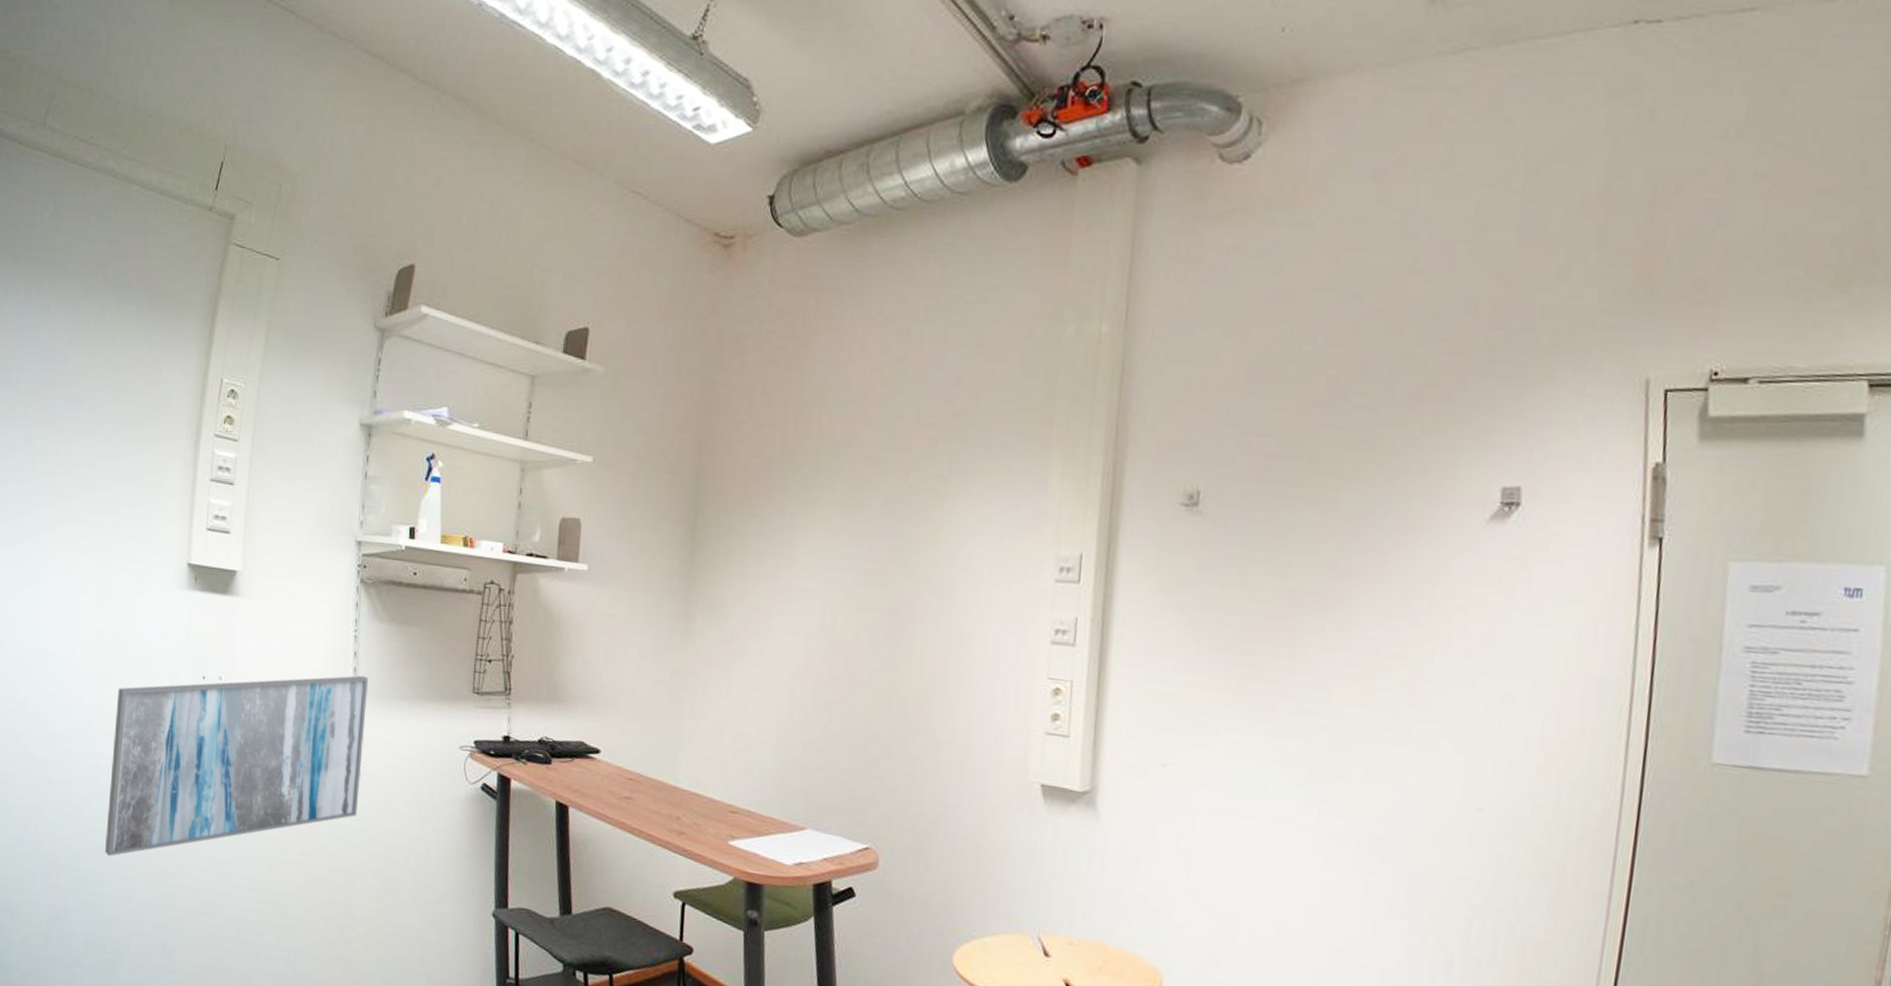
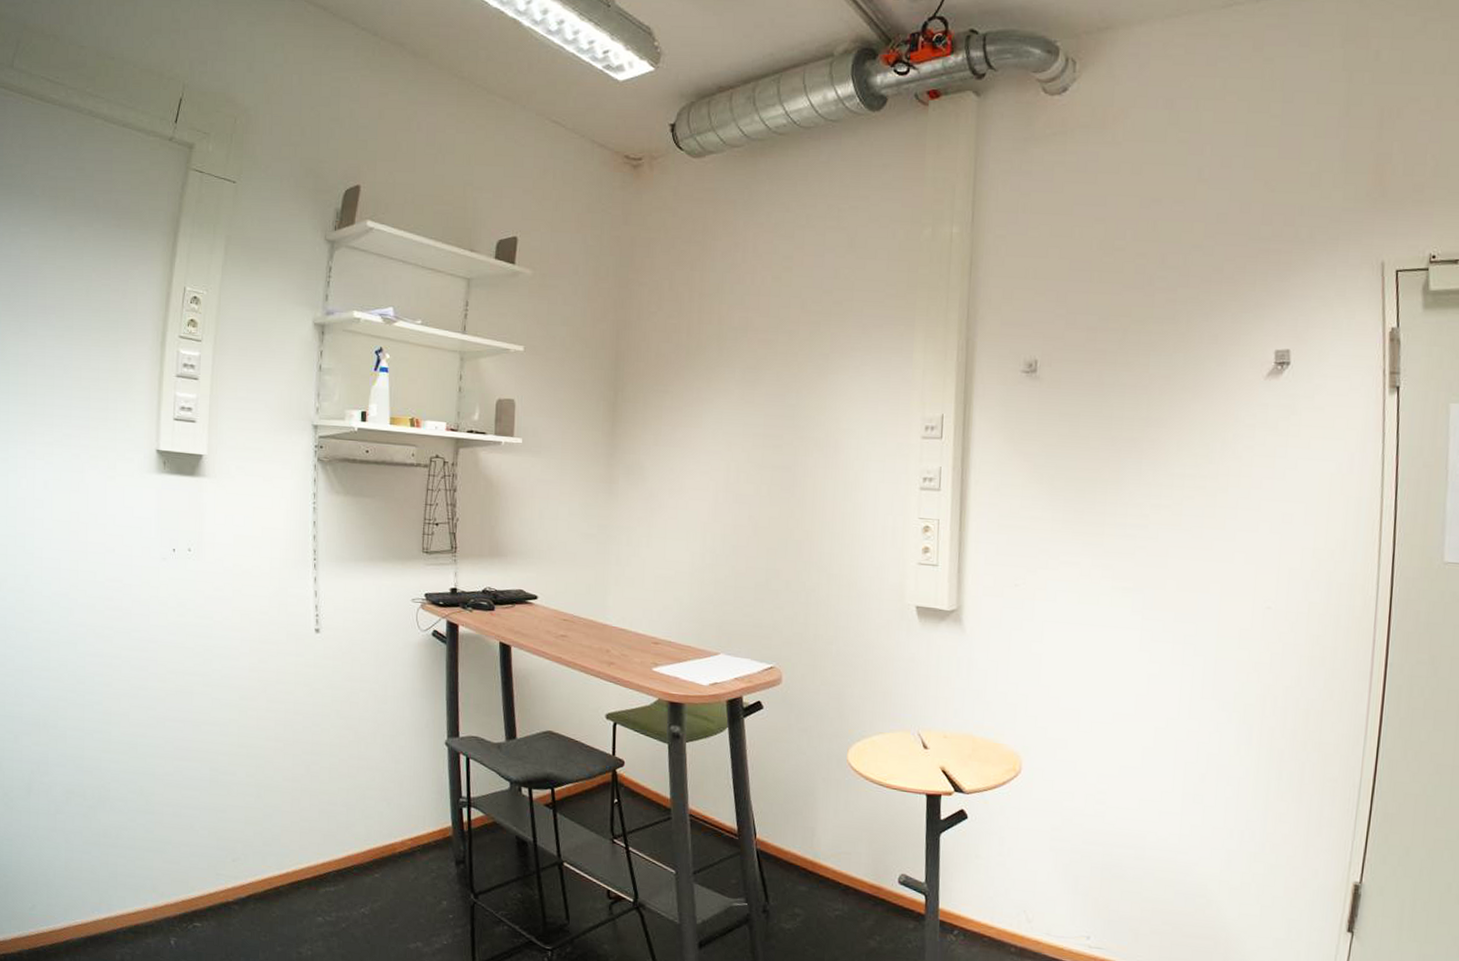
wall art: present [104,675,369,857] -> none [83,541,328,714]

